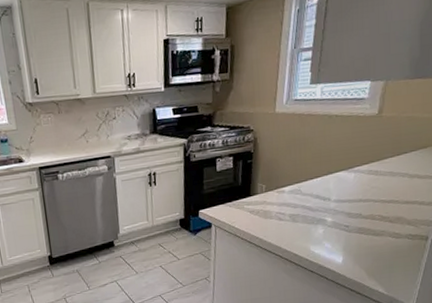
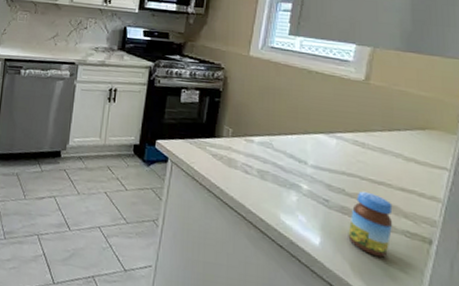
jar: none [364,211,399,260] -> present [348,191,393,258]

